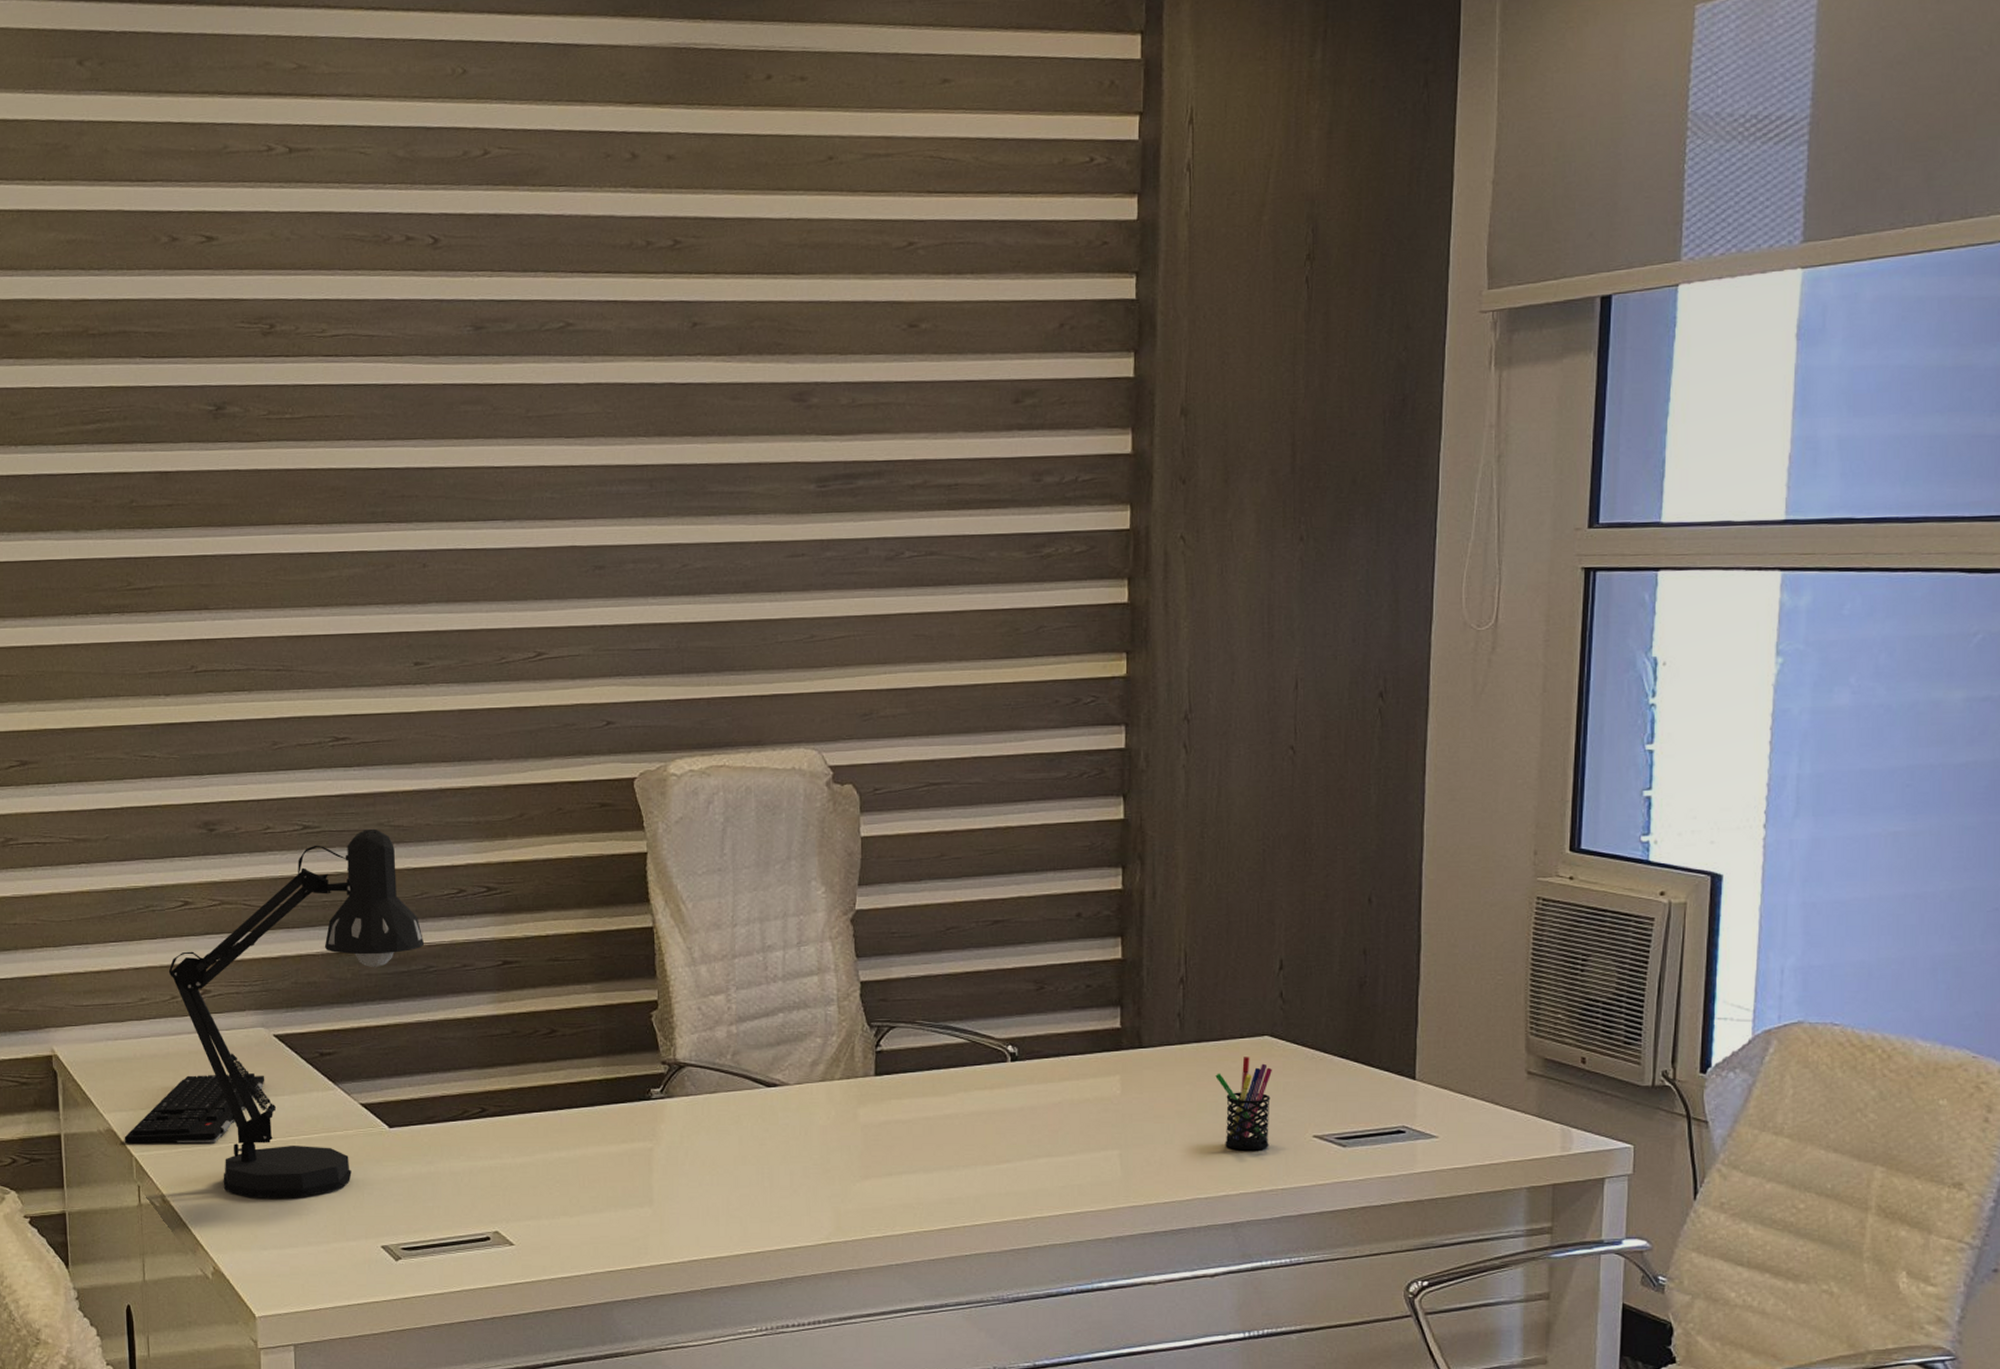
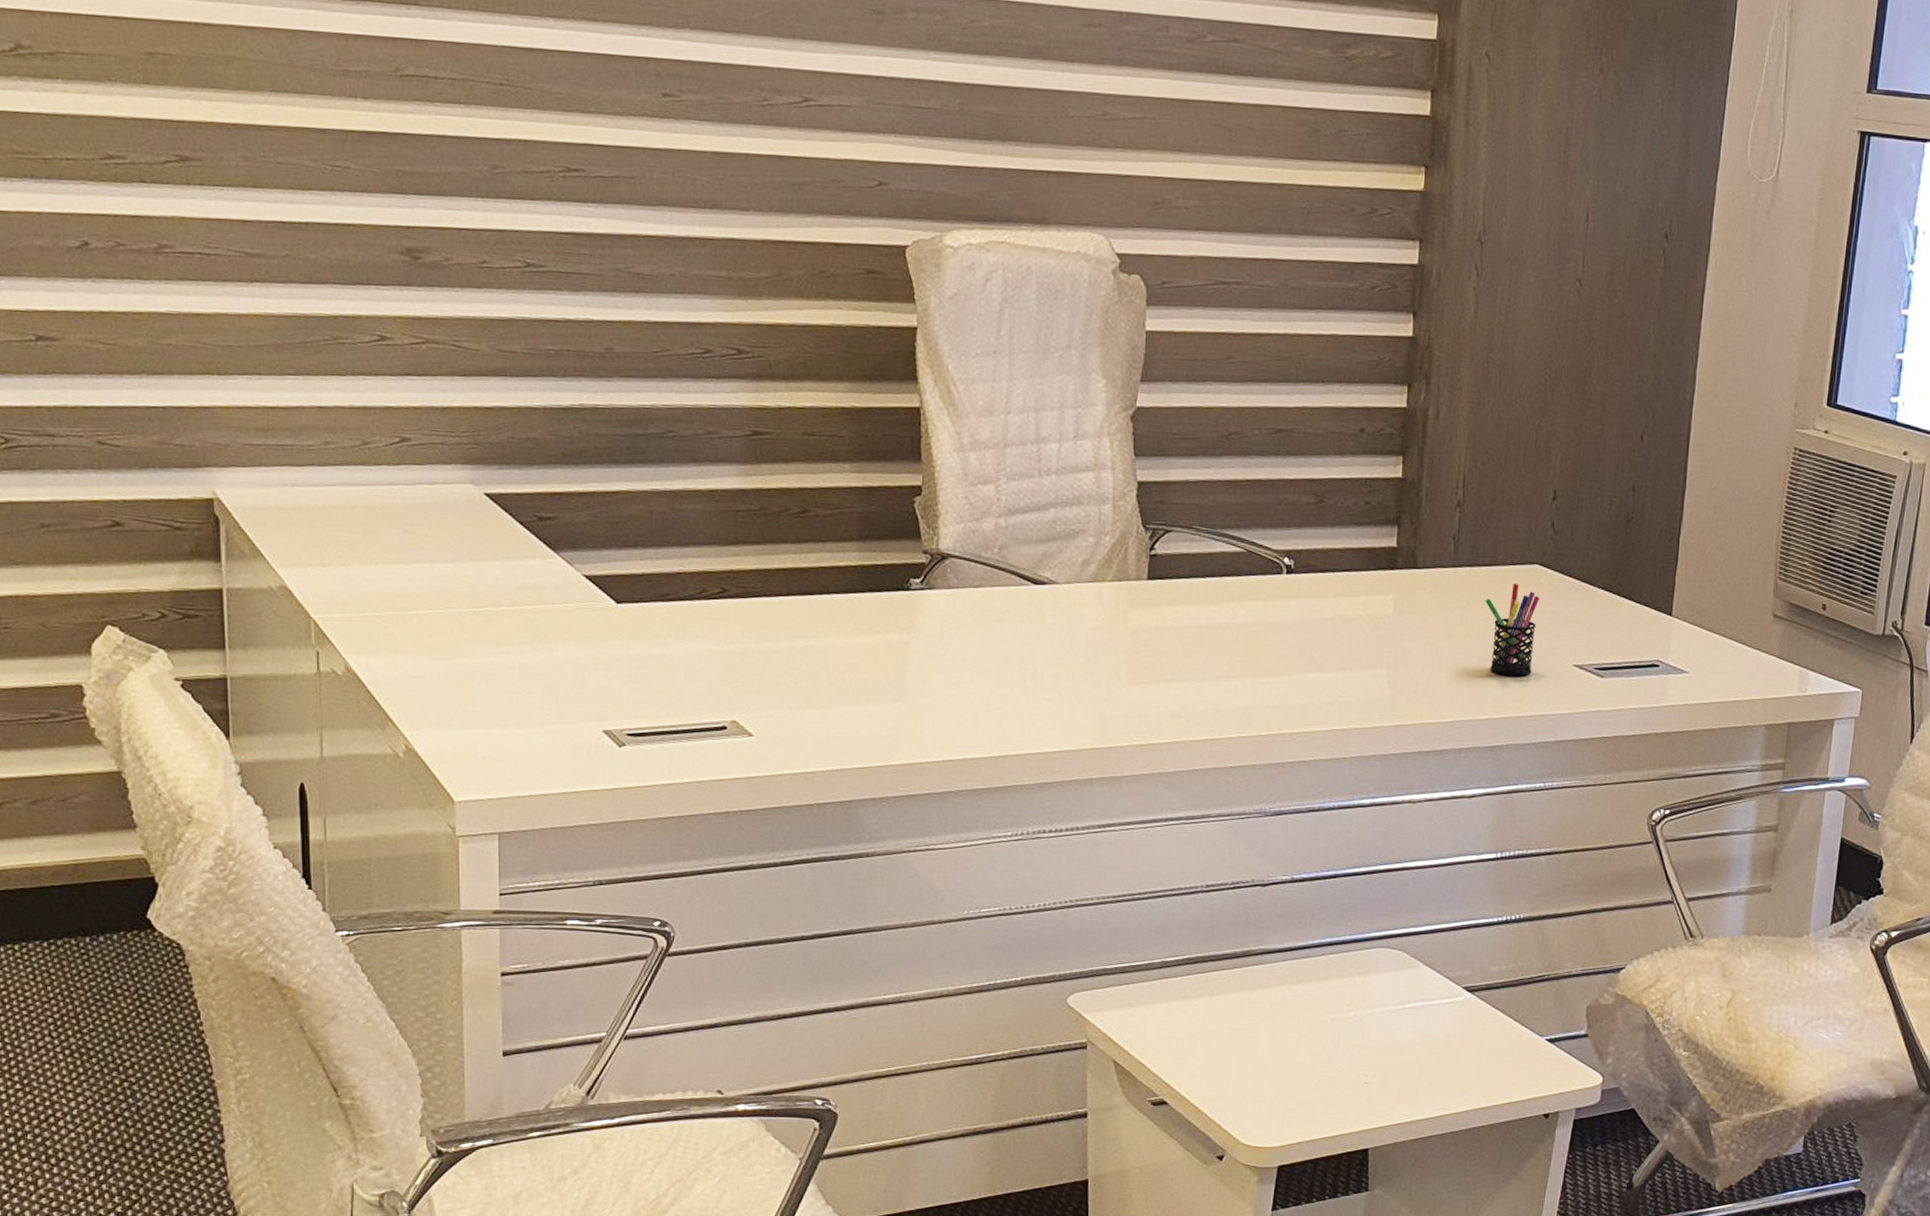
keyboard: present [124,1074,265,1144] -> none [301,531,473,608]
desk lamp: present [168,828,425,1198] -> none [359,273,664,674]

